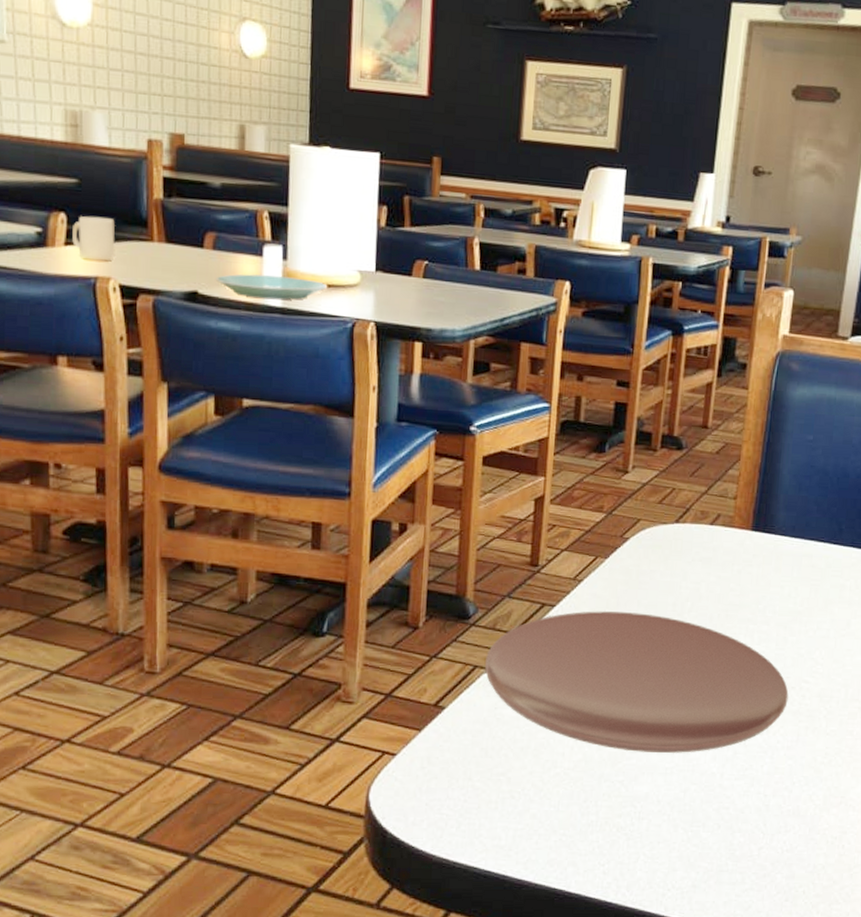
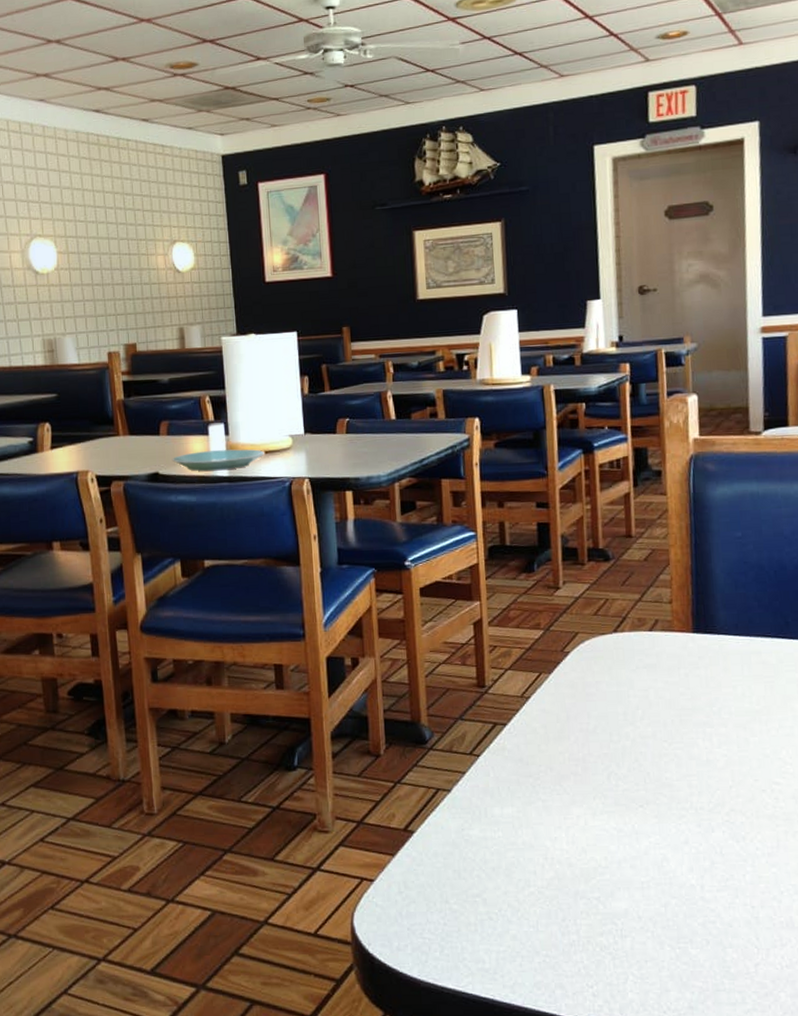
cup: present [72,216,115,261] -> none [56,421,90,459]
plate: present [484,611,789,753] -> none [446,725,761,867]

